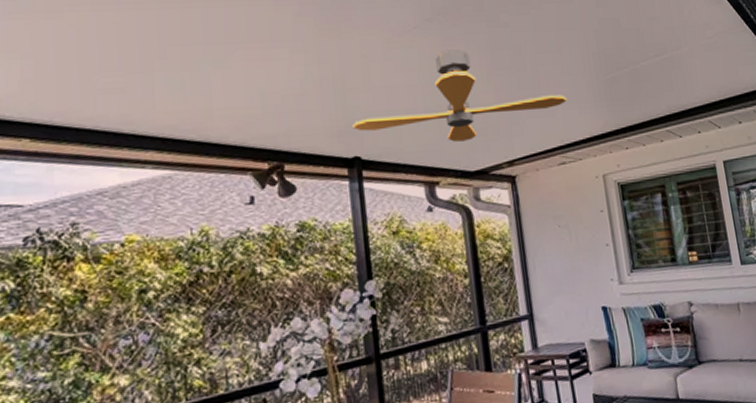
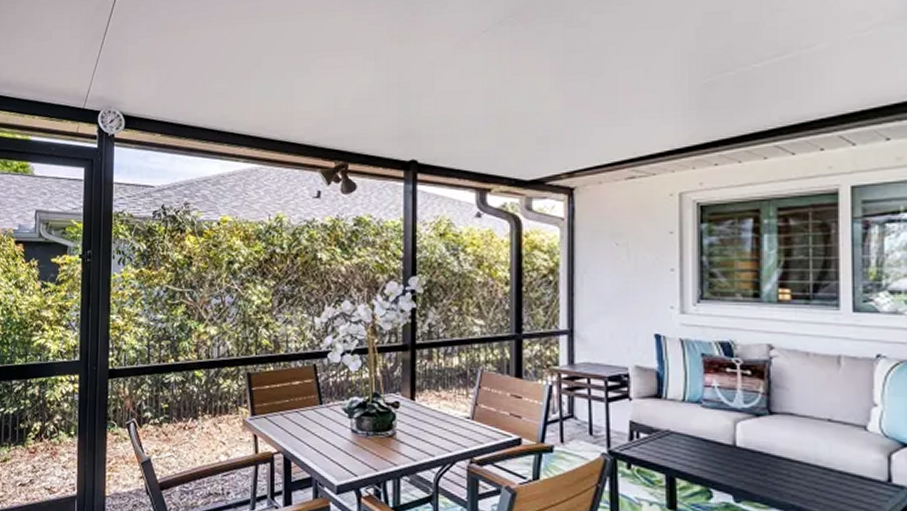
ceiling fan: present [353,49,567,142] -> none [413,53,647,149]

